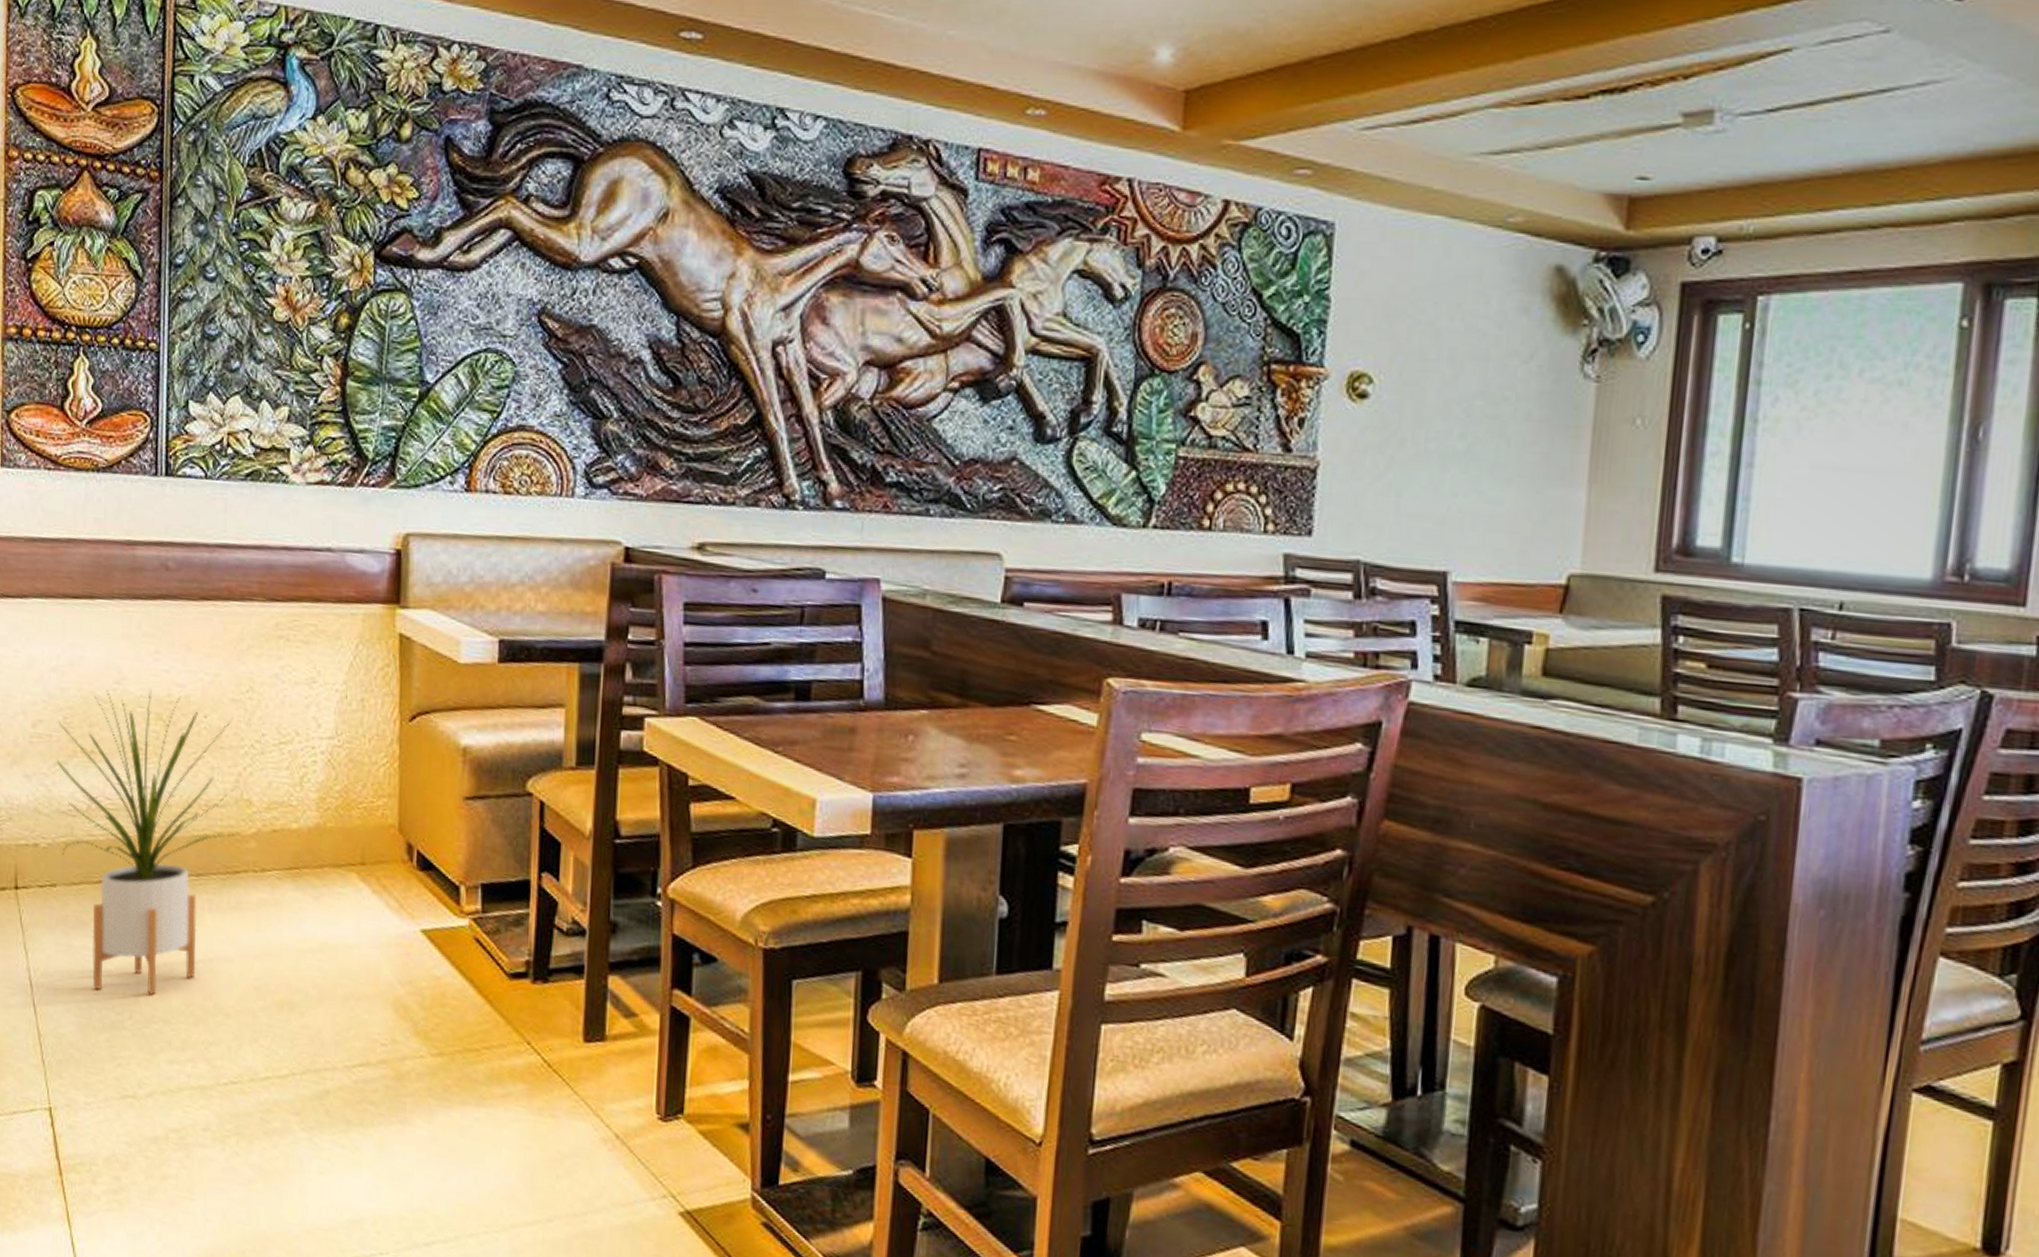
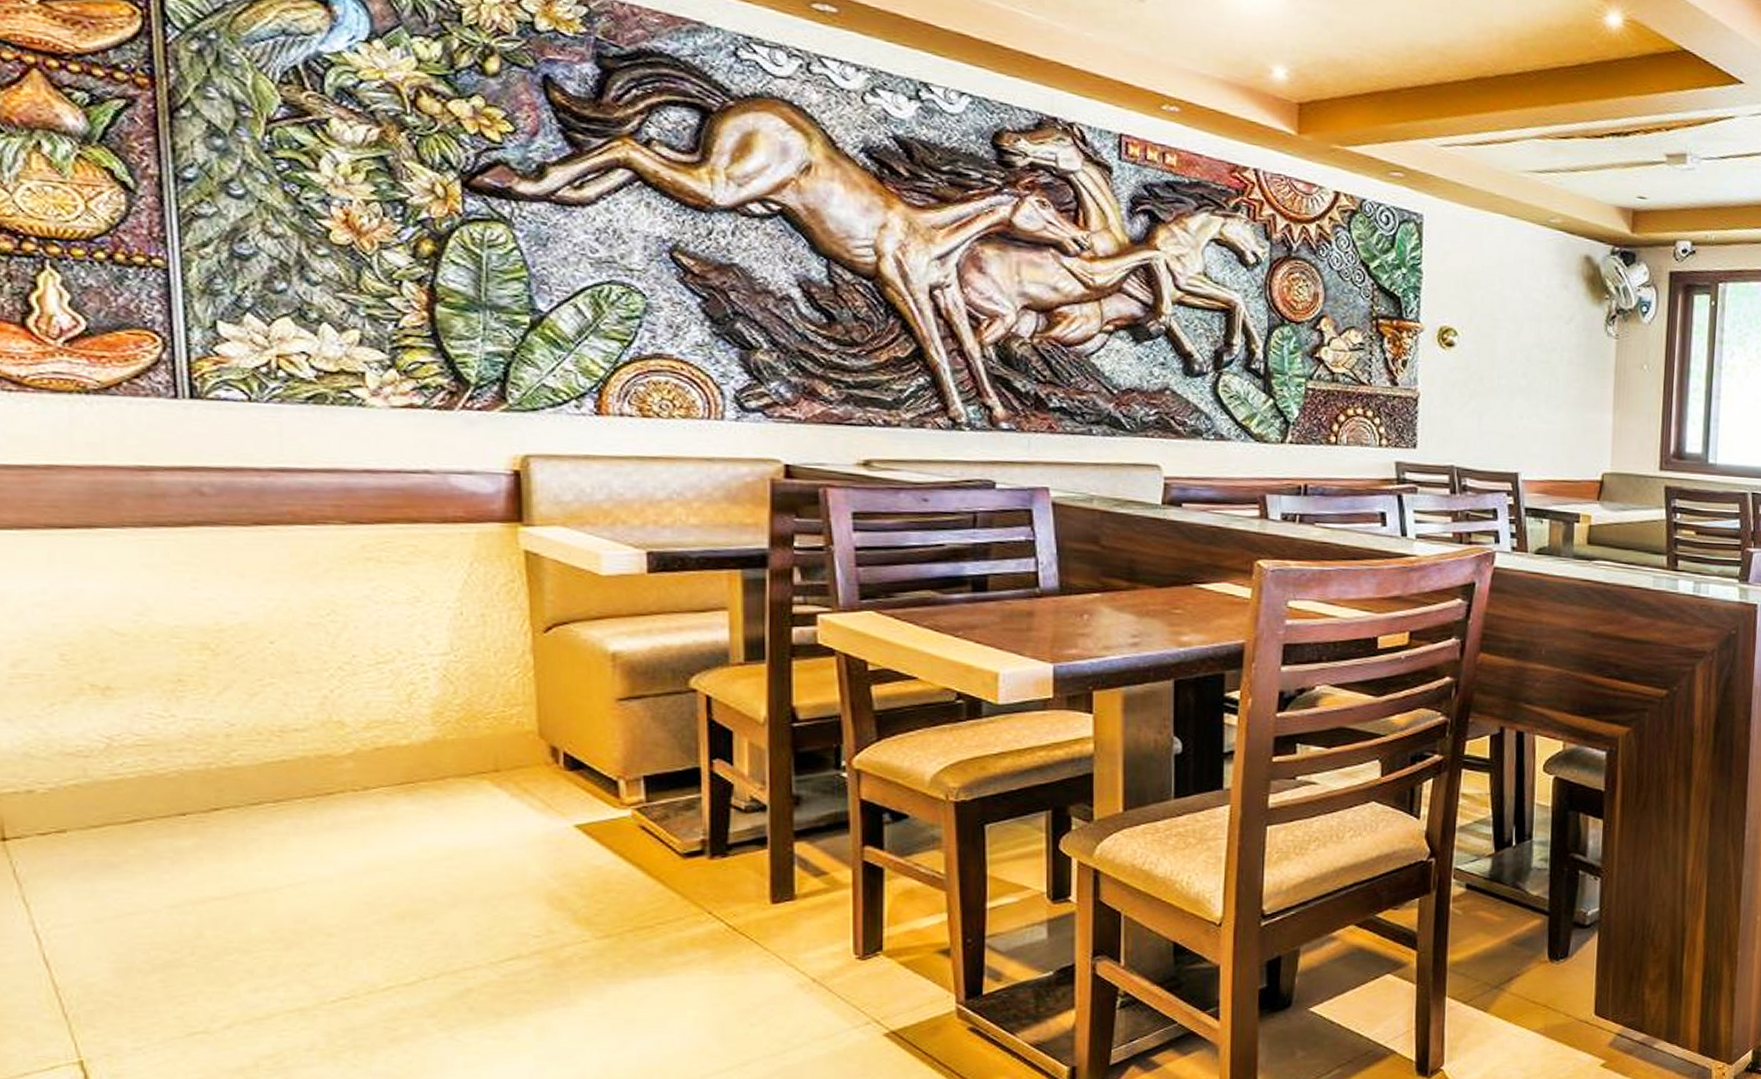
house plant: present [56,689,234,996] -> none [52,619,323,932]

